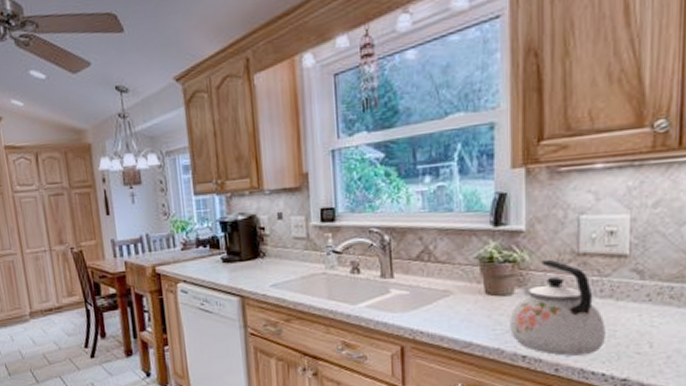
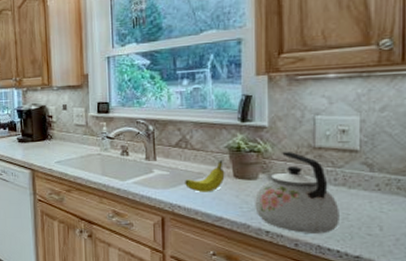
fruit: none [428,273,475,314] -> present [185,160,225,192]

